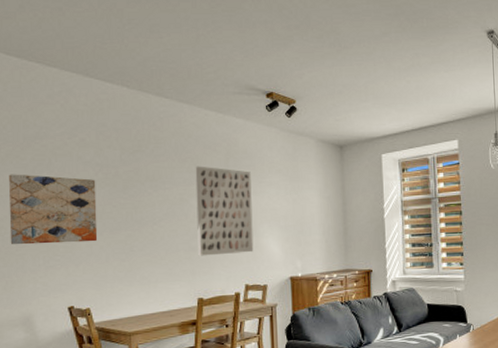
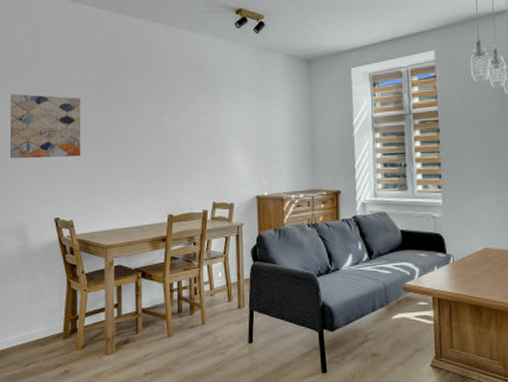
wall art: present [195,166,254,256] -> none [168,83,221,173]

